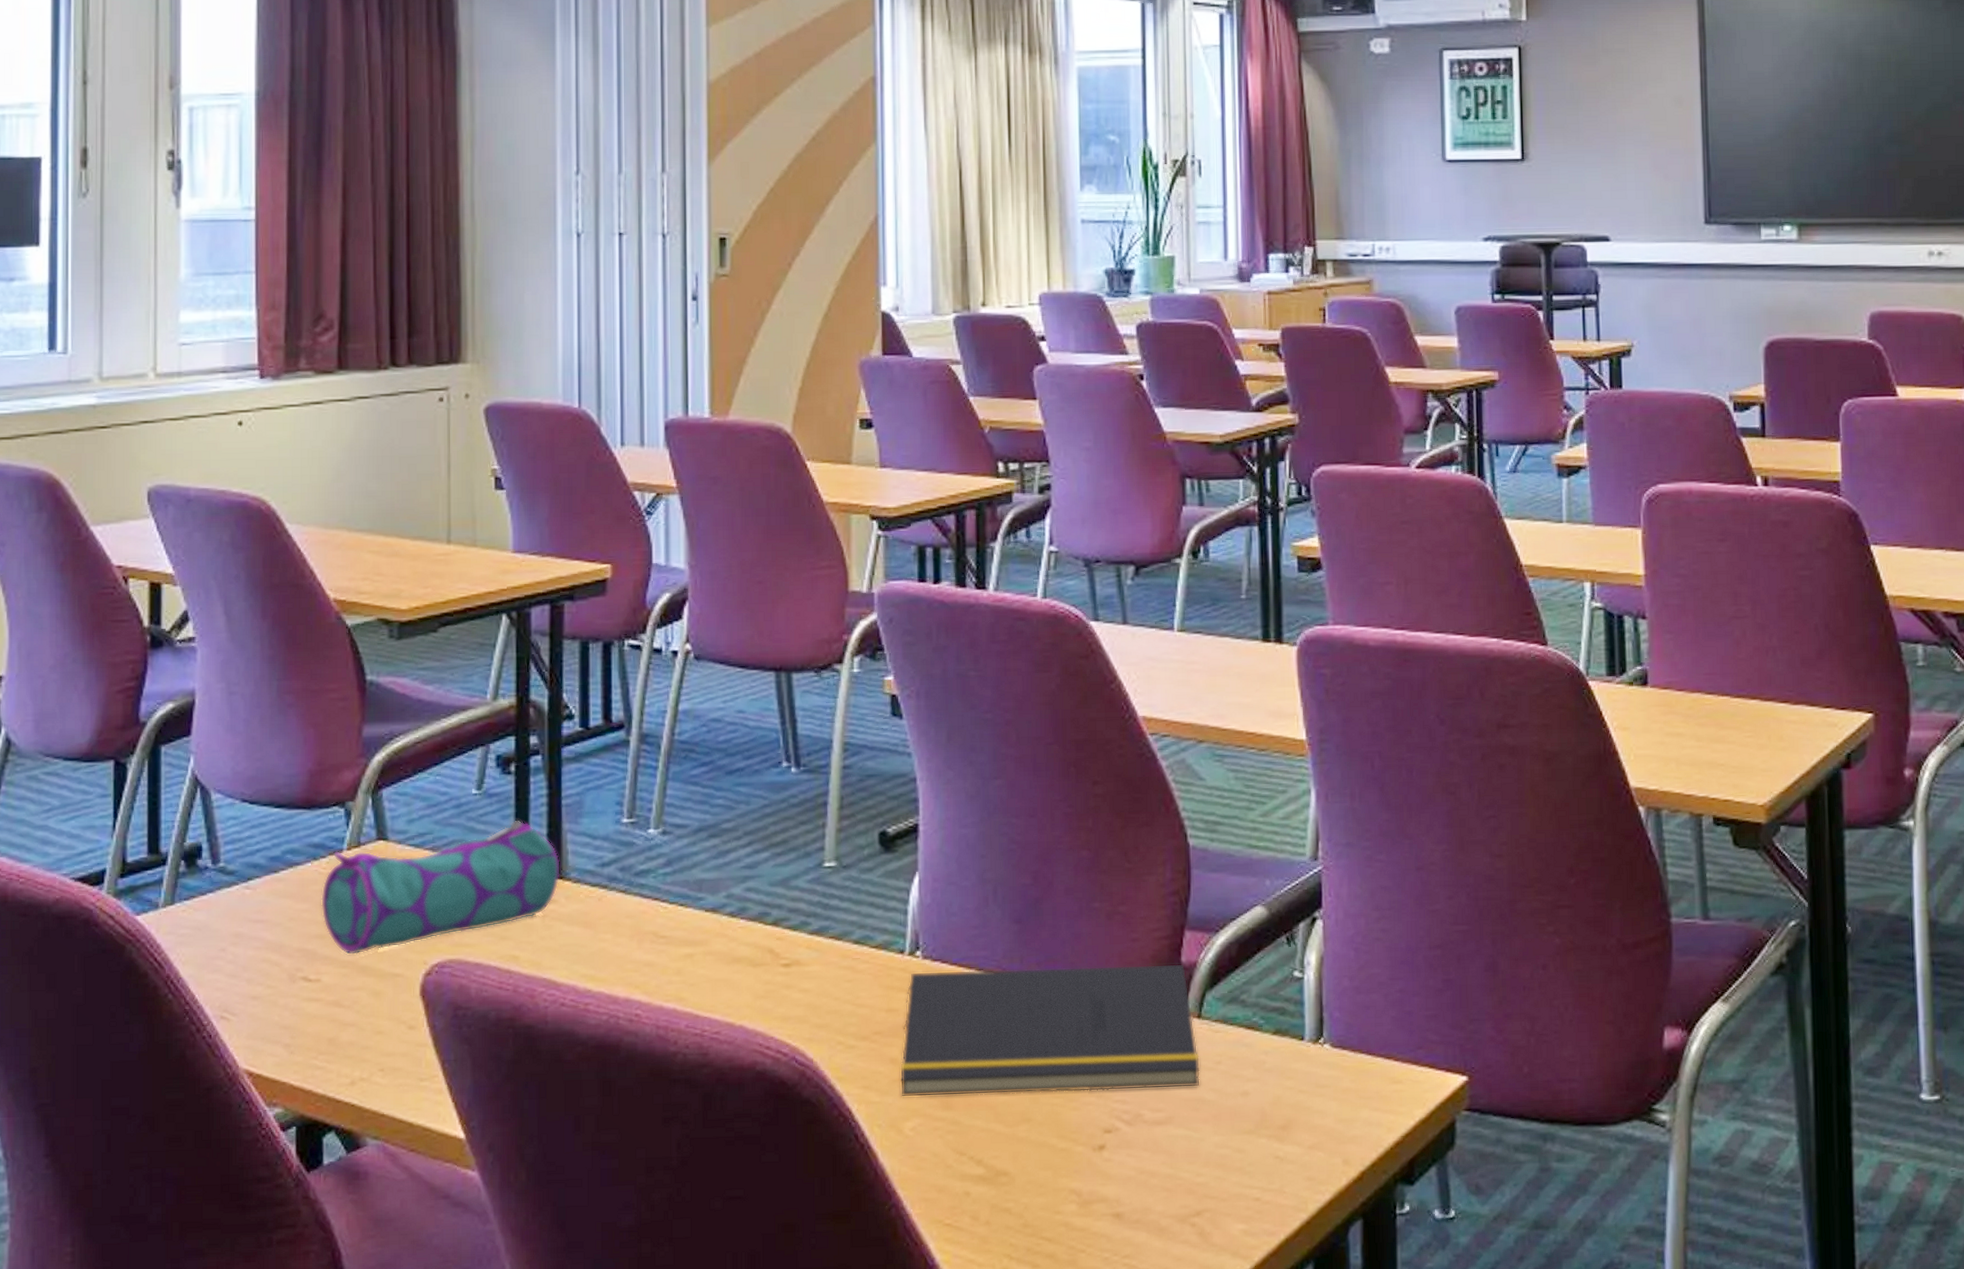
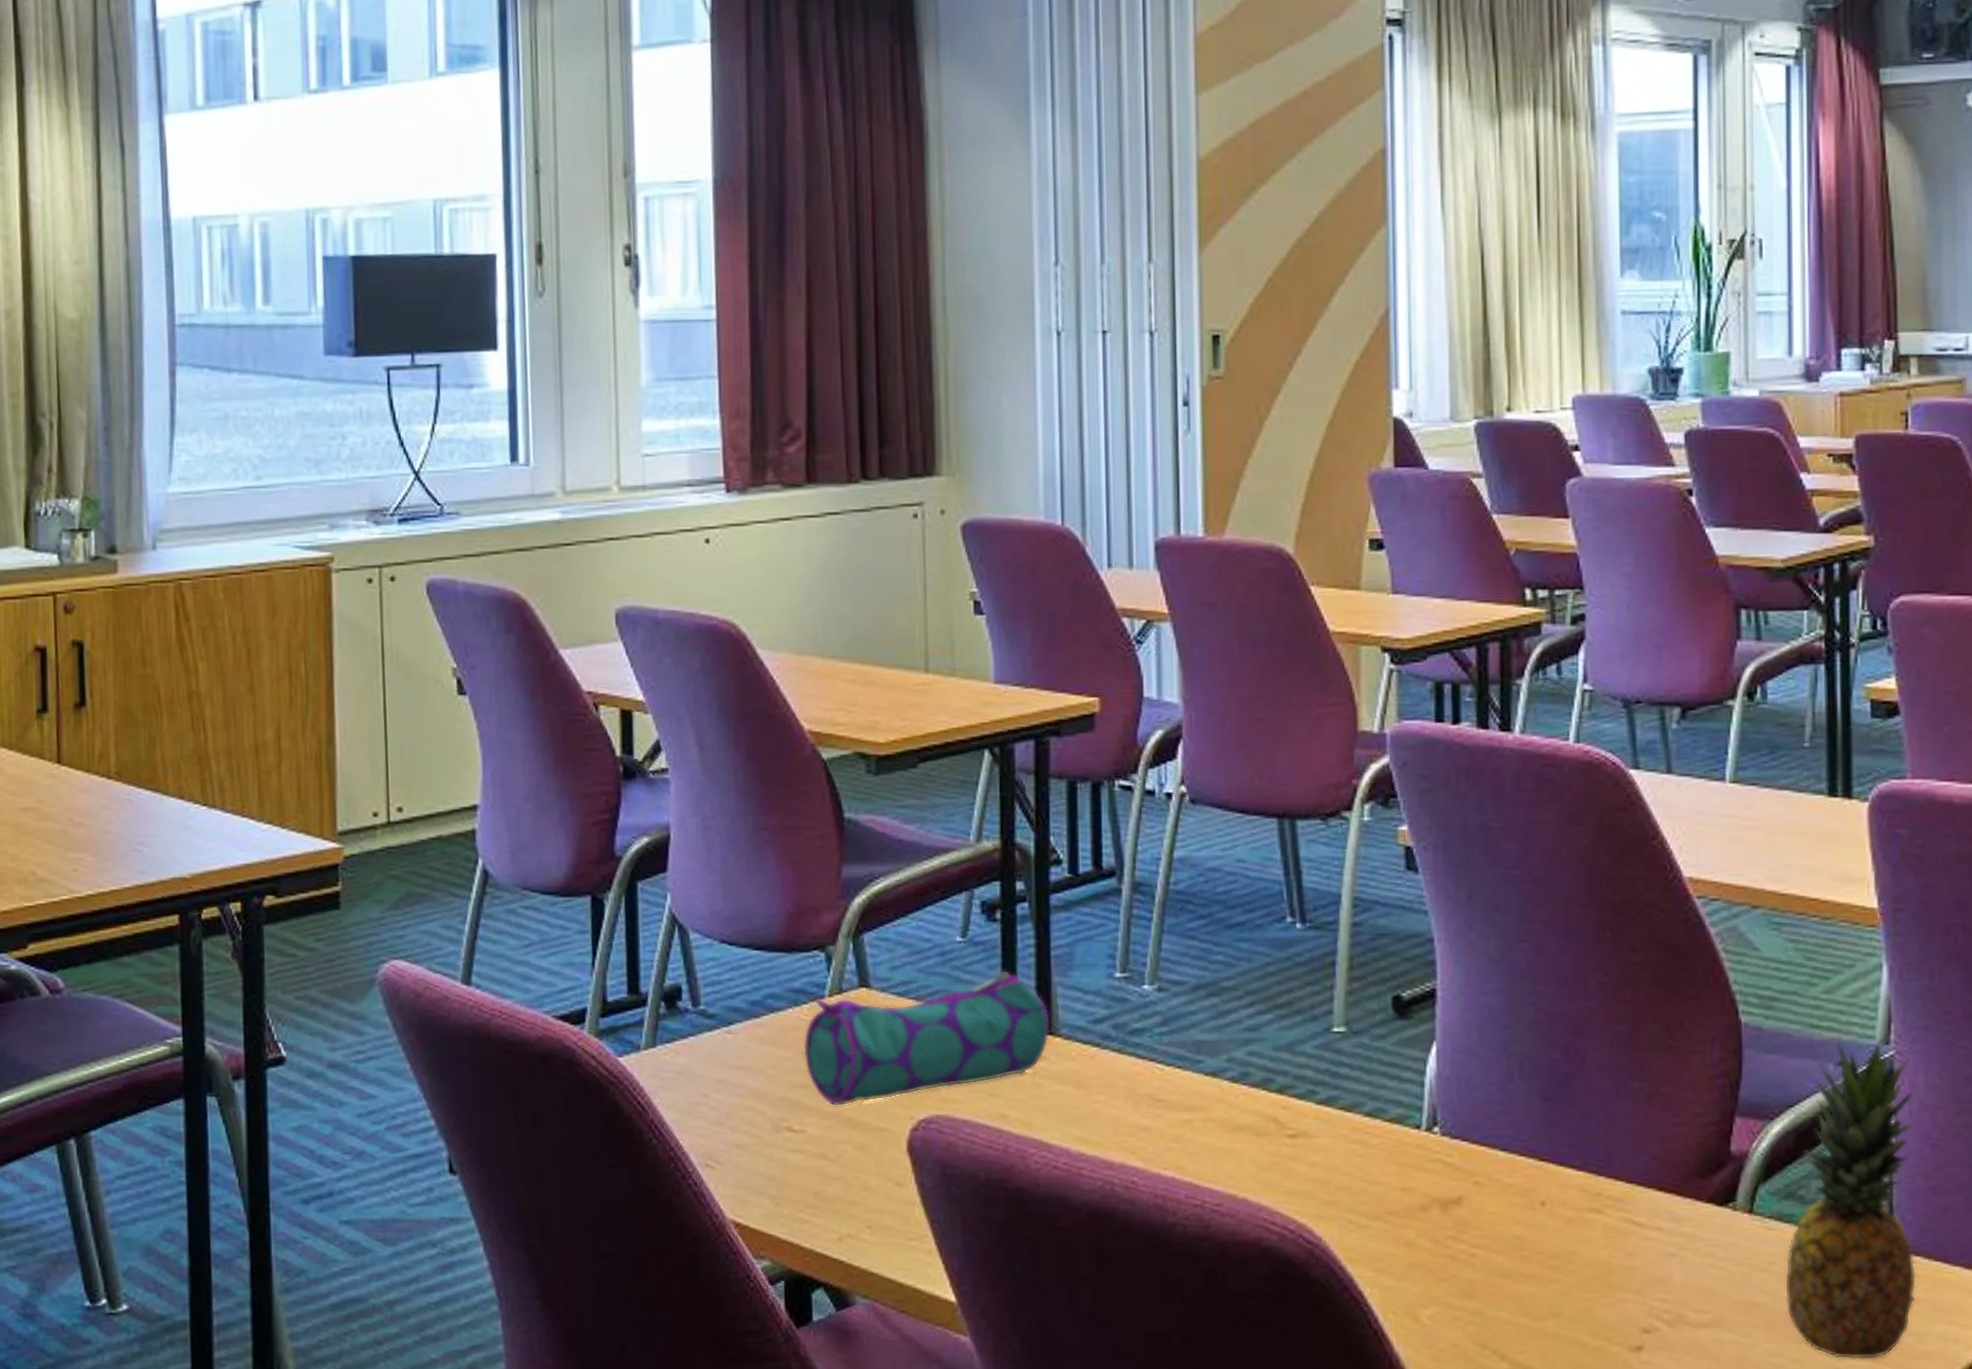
notepad: present [899,964,1201,1098] -> none [1416,1149,1752,1289]
fruit: none [1229,858,1344,1147] -> present [1784,1040,1916,1360]

